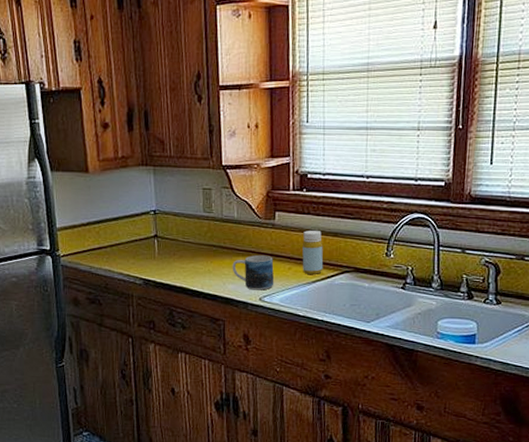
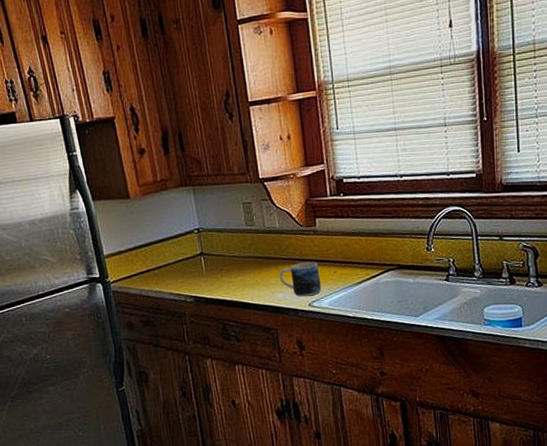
bottle: present [302,230,324,274] -> none [345,232,368,276]

